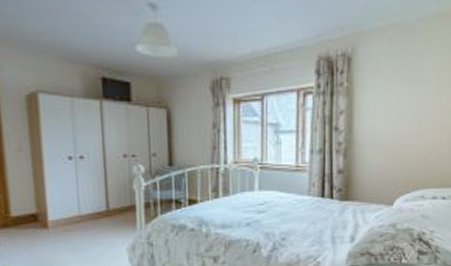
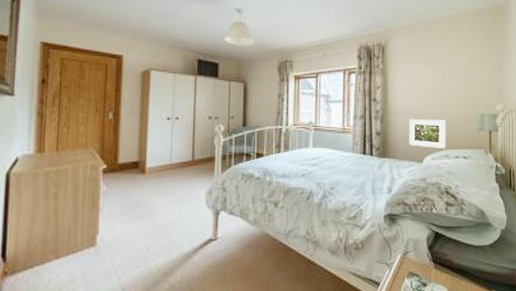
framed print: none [378,151,424,188] -> present [409,118,446,148]

